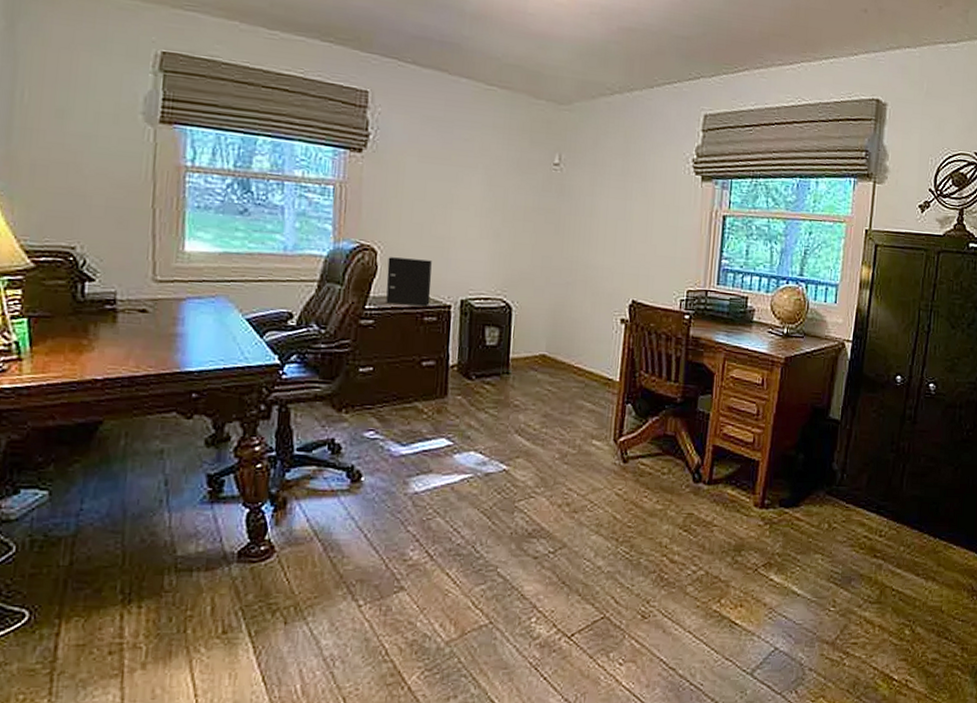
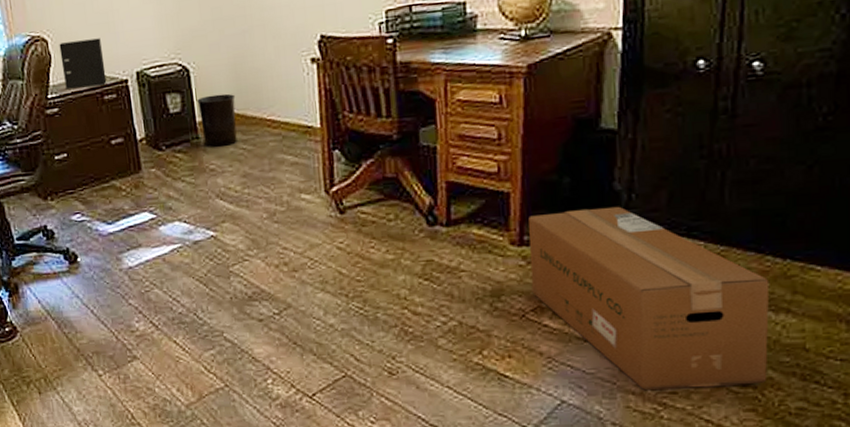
waste bin: none [513,335,550,385] -> present [197,93,237,147]
box: none [765,482,925,640] -> present [528,206,770,390]

